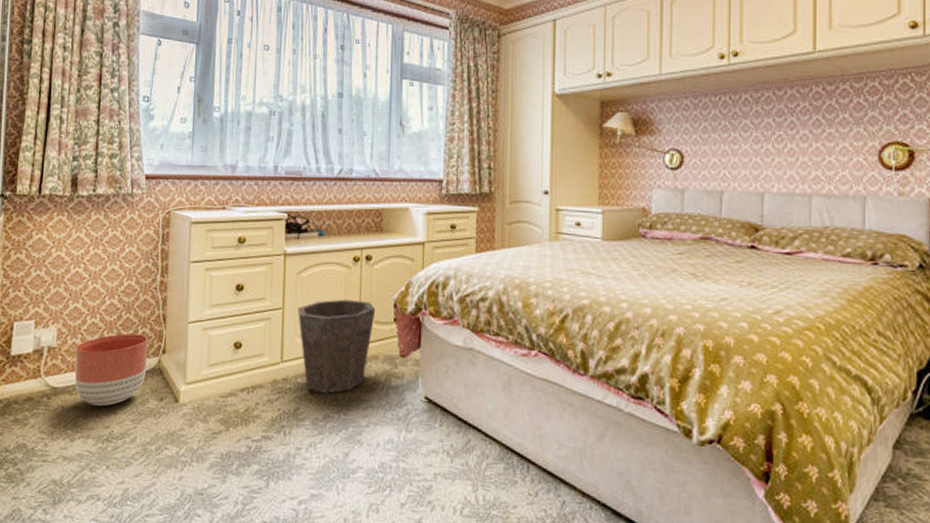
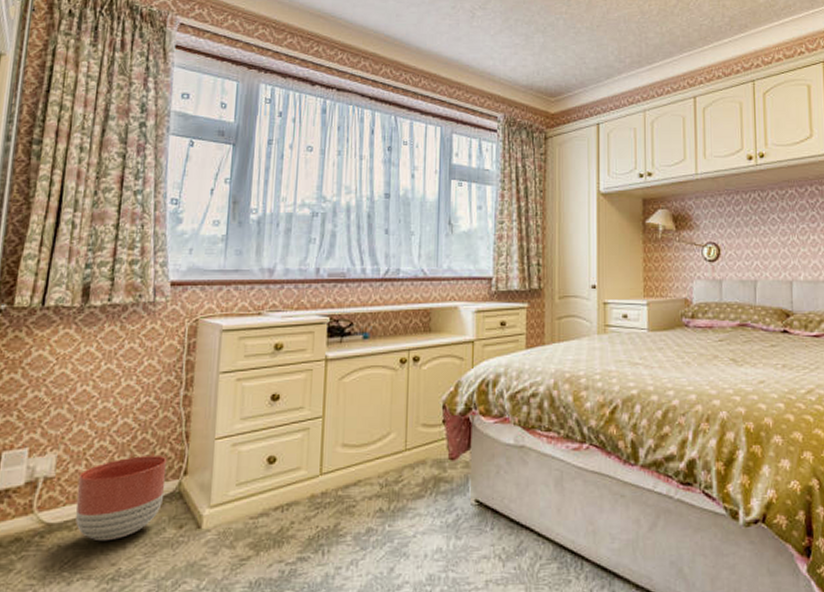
waste bin: present [298,299,376,394] -> none [339,403,424,505]

